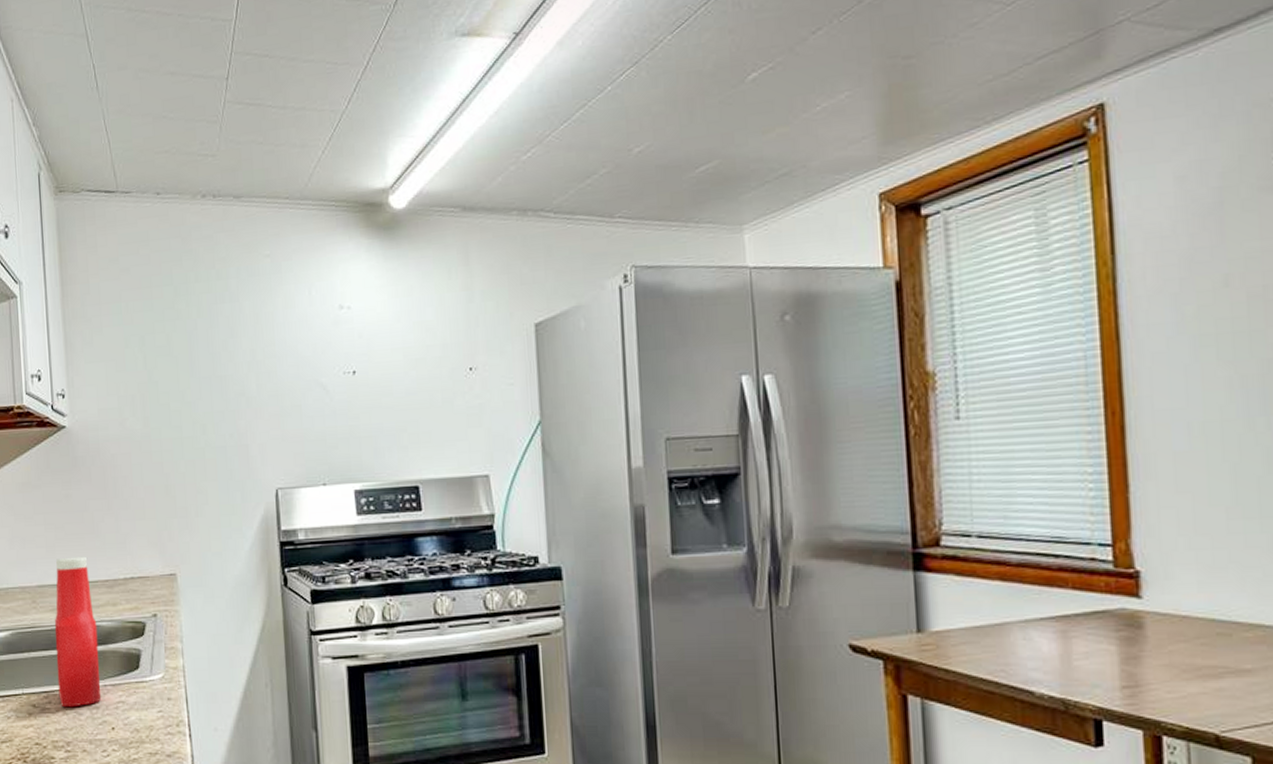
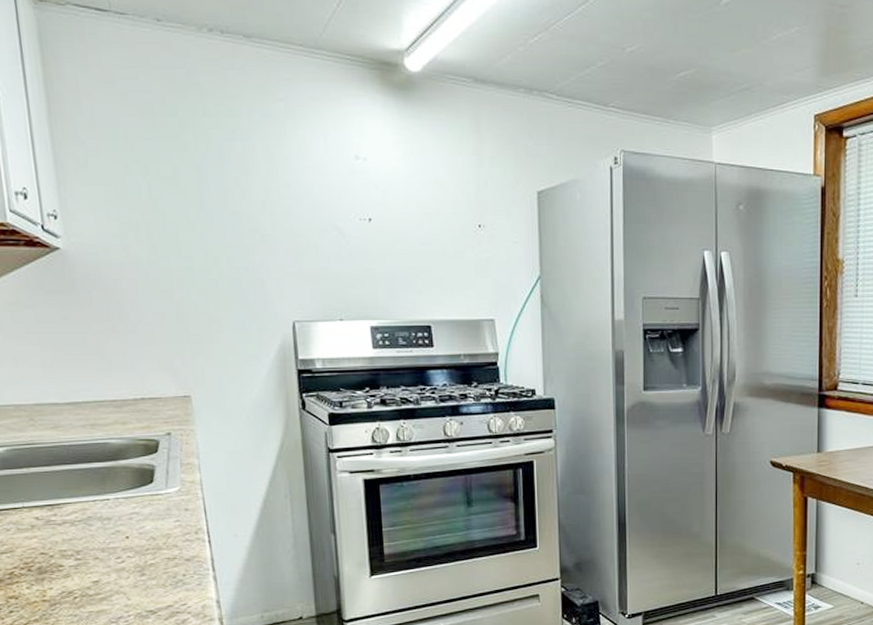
ketchup bottle: present [54,556,102,708] -> none [55,377,113,519]

